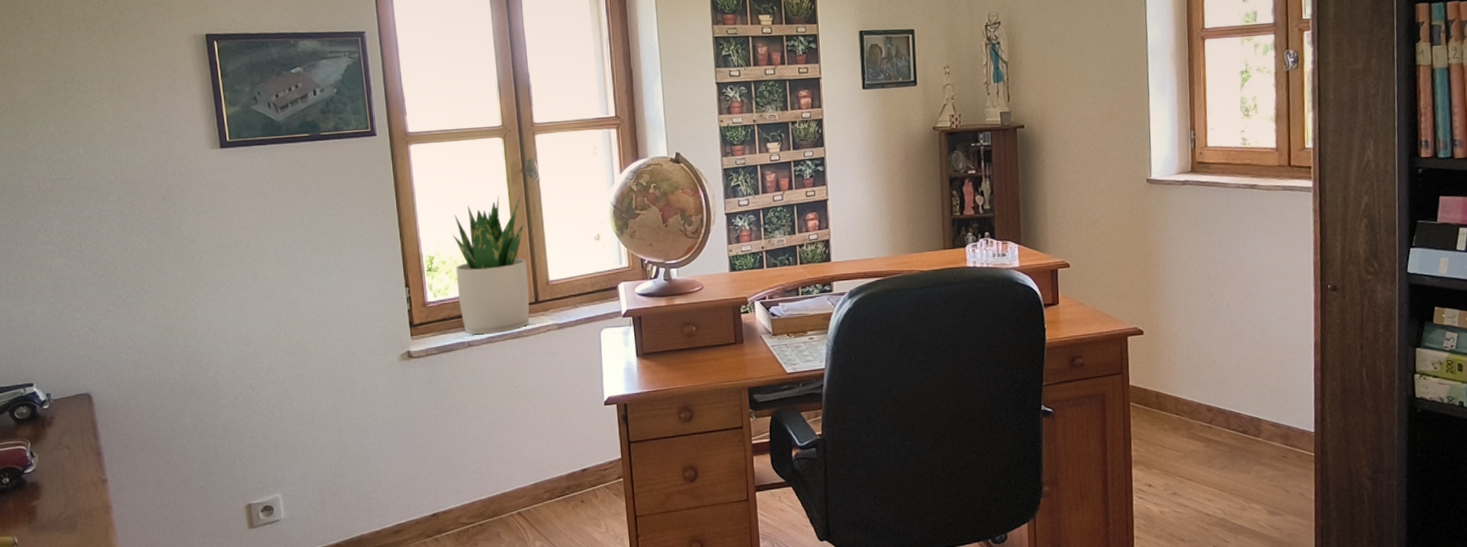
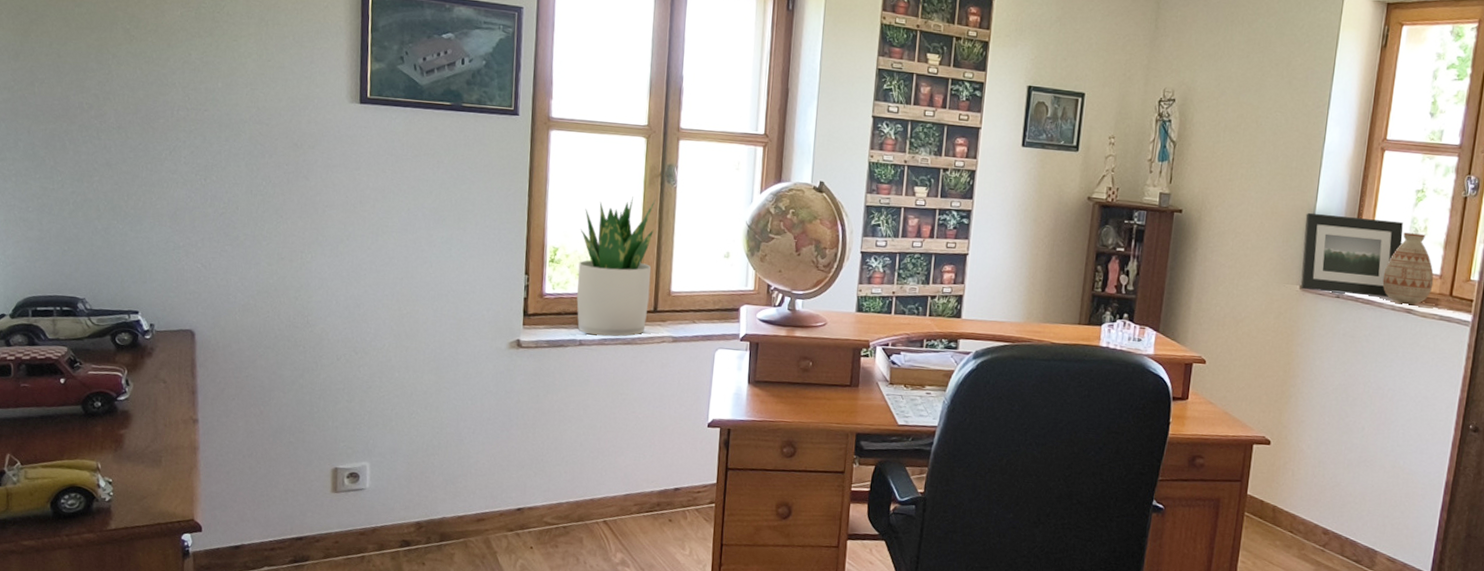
picture frame: none [1141,104,1236,182] -> present [1300,213,1403,298]
vase: none [1223,112,1272,181] -> present [1382,232,1434,306]

